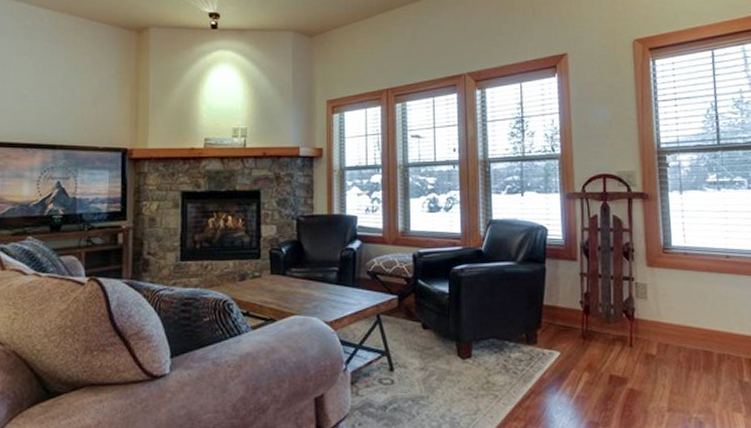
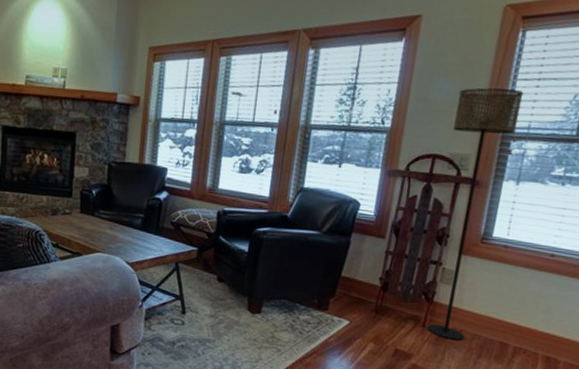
floor lamp: none [613,110,672,356] -> present [427,87,524,341]

